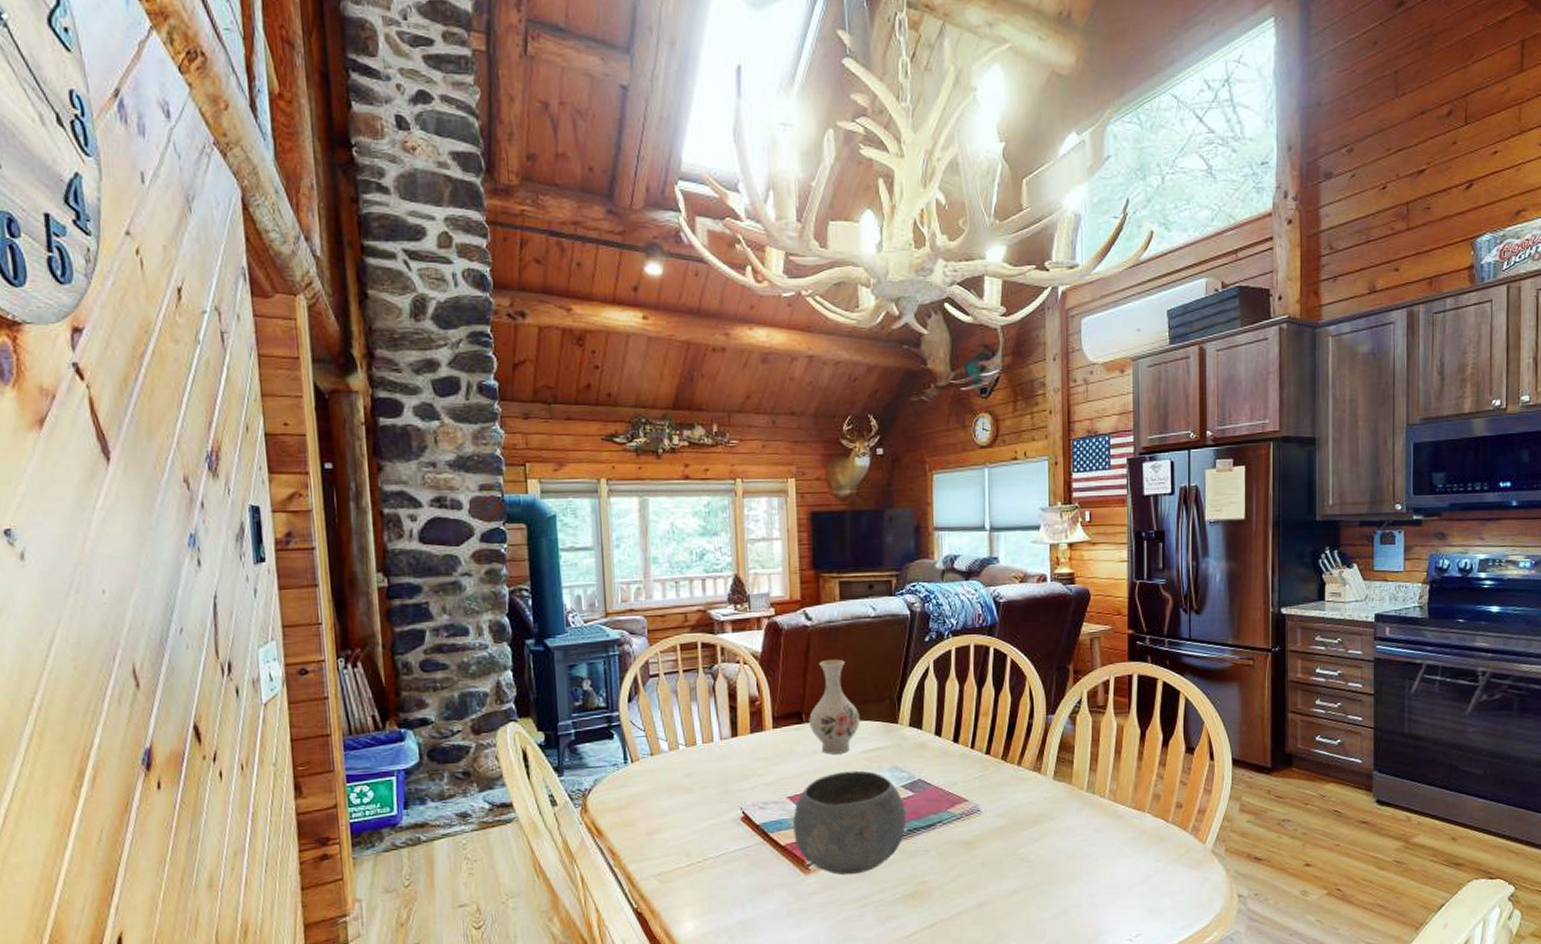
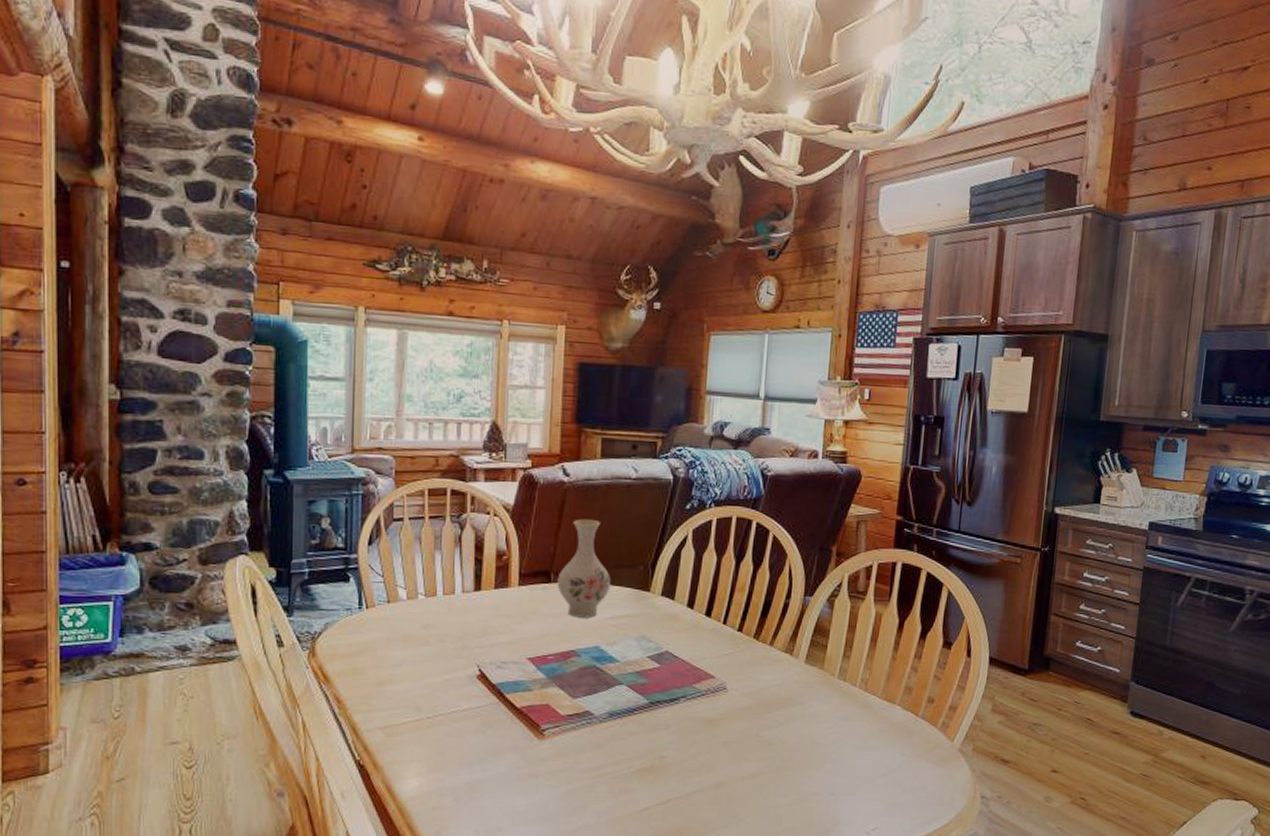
bowl: present [793,770,907,875] -> none [531,636,650,744]

